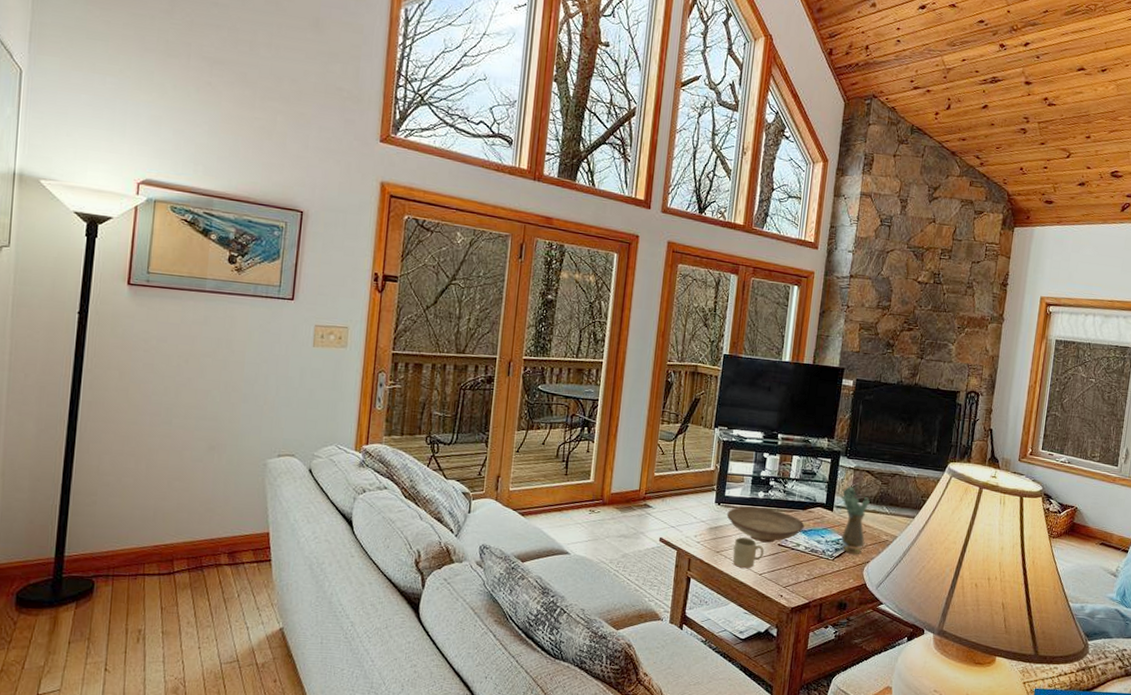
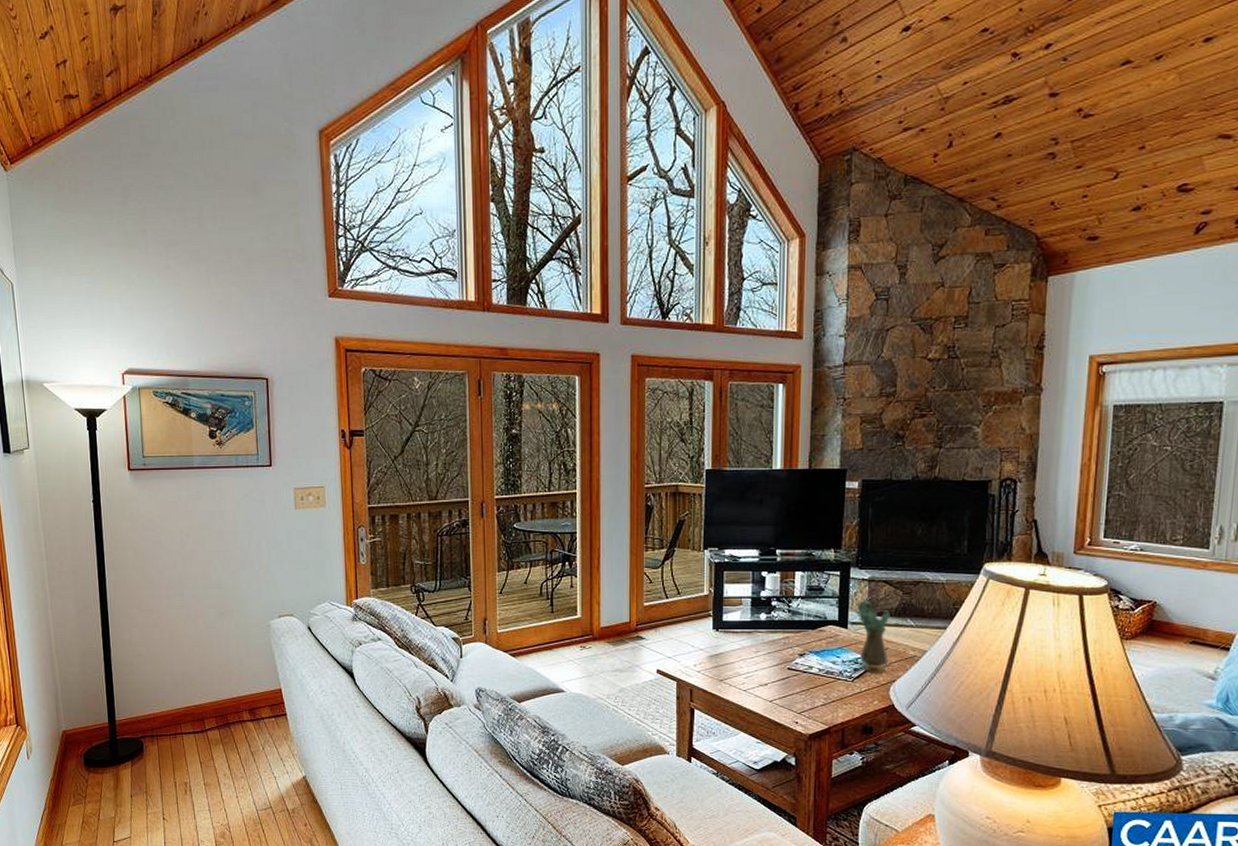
decorative bowl: present [726,506,805,543] -> none [727,631,816,667]
mug: present [732,537,764,569] -> none [738,664,772,696]

